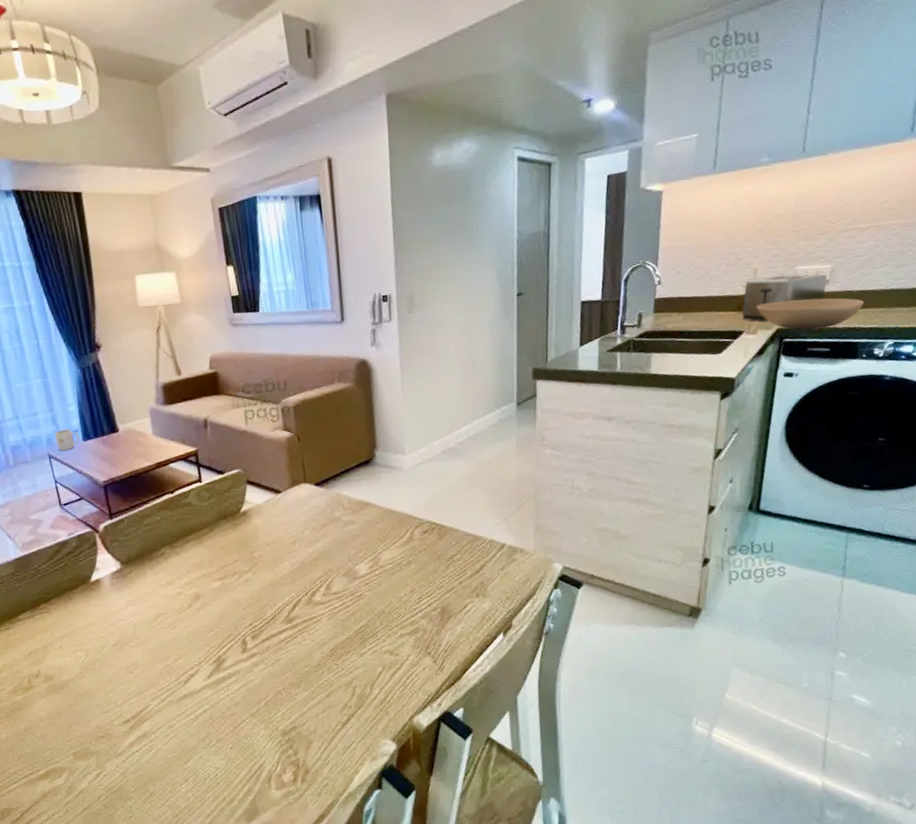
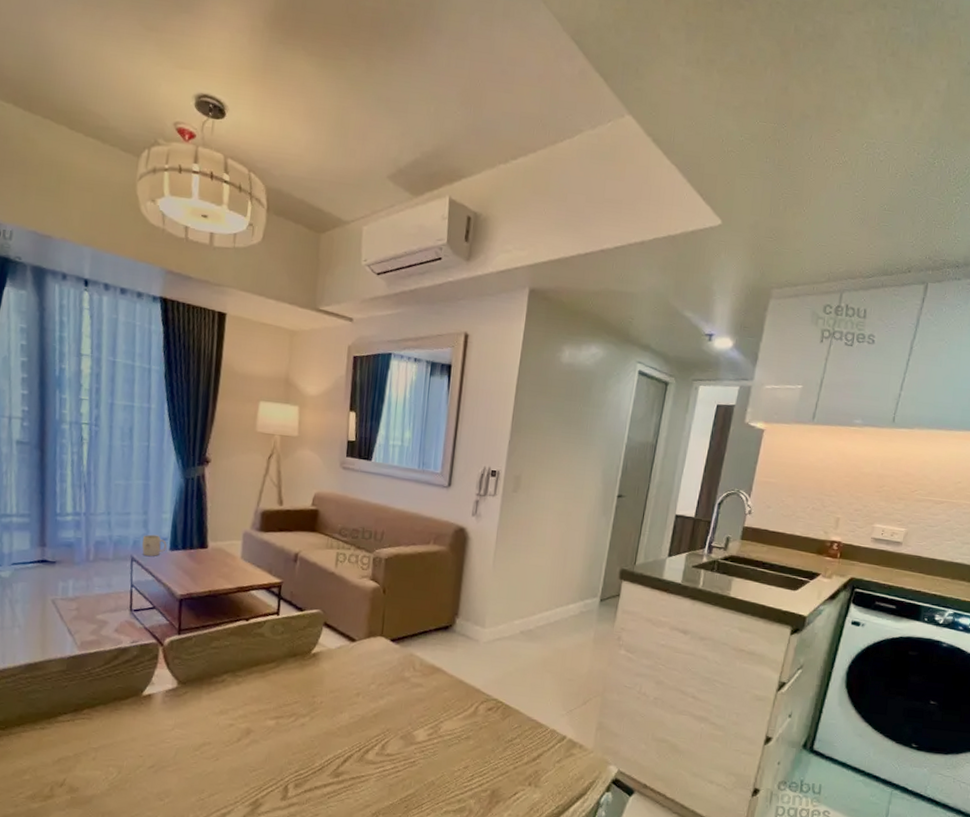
toaster: present [742,274,827,321] -> none [820,527,901,569]
bowl: present [757,298,864,330] -> none [835,551,931,587]

